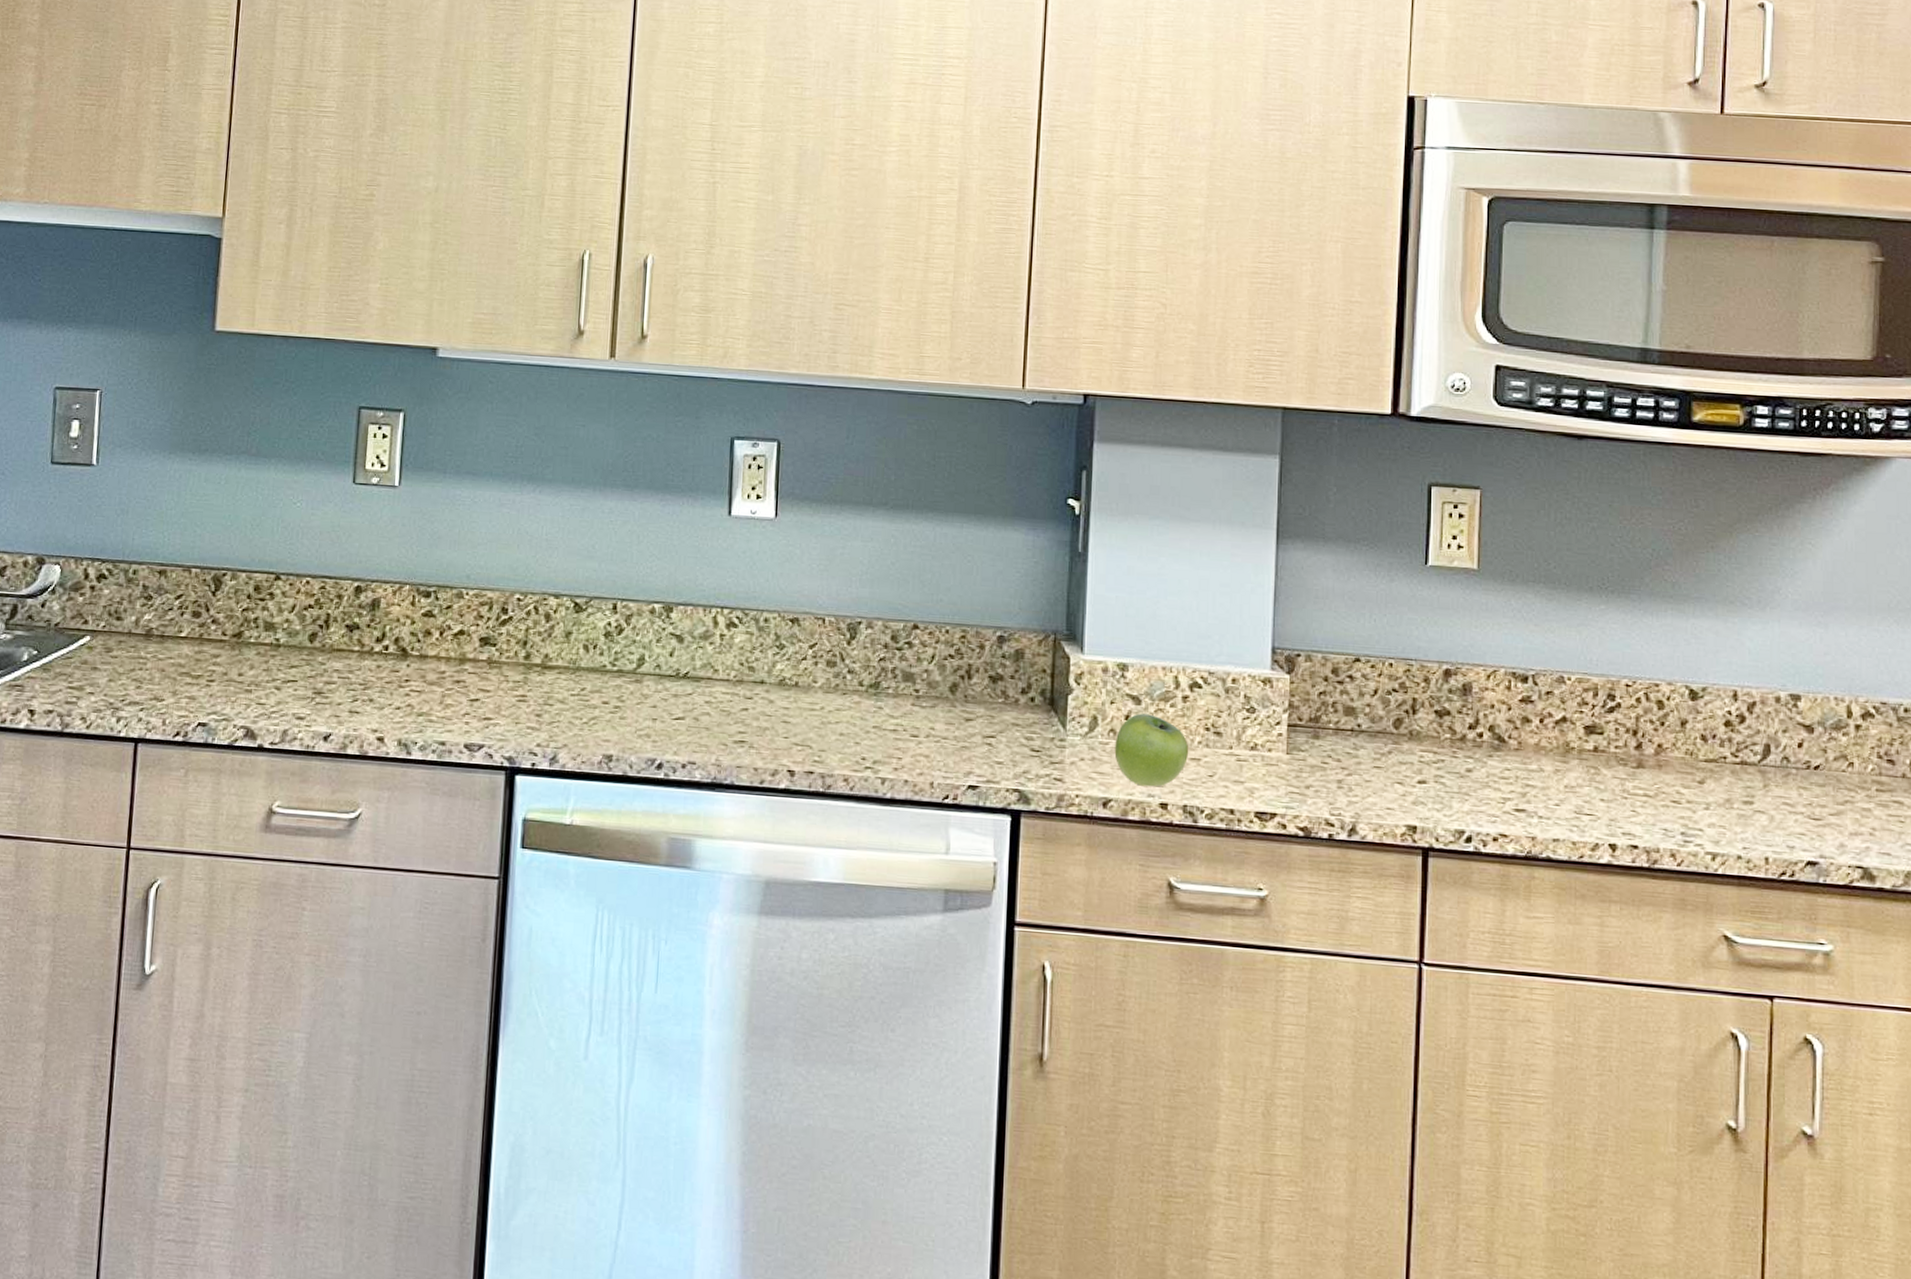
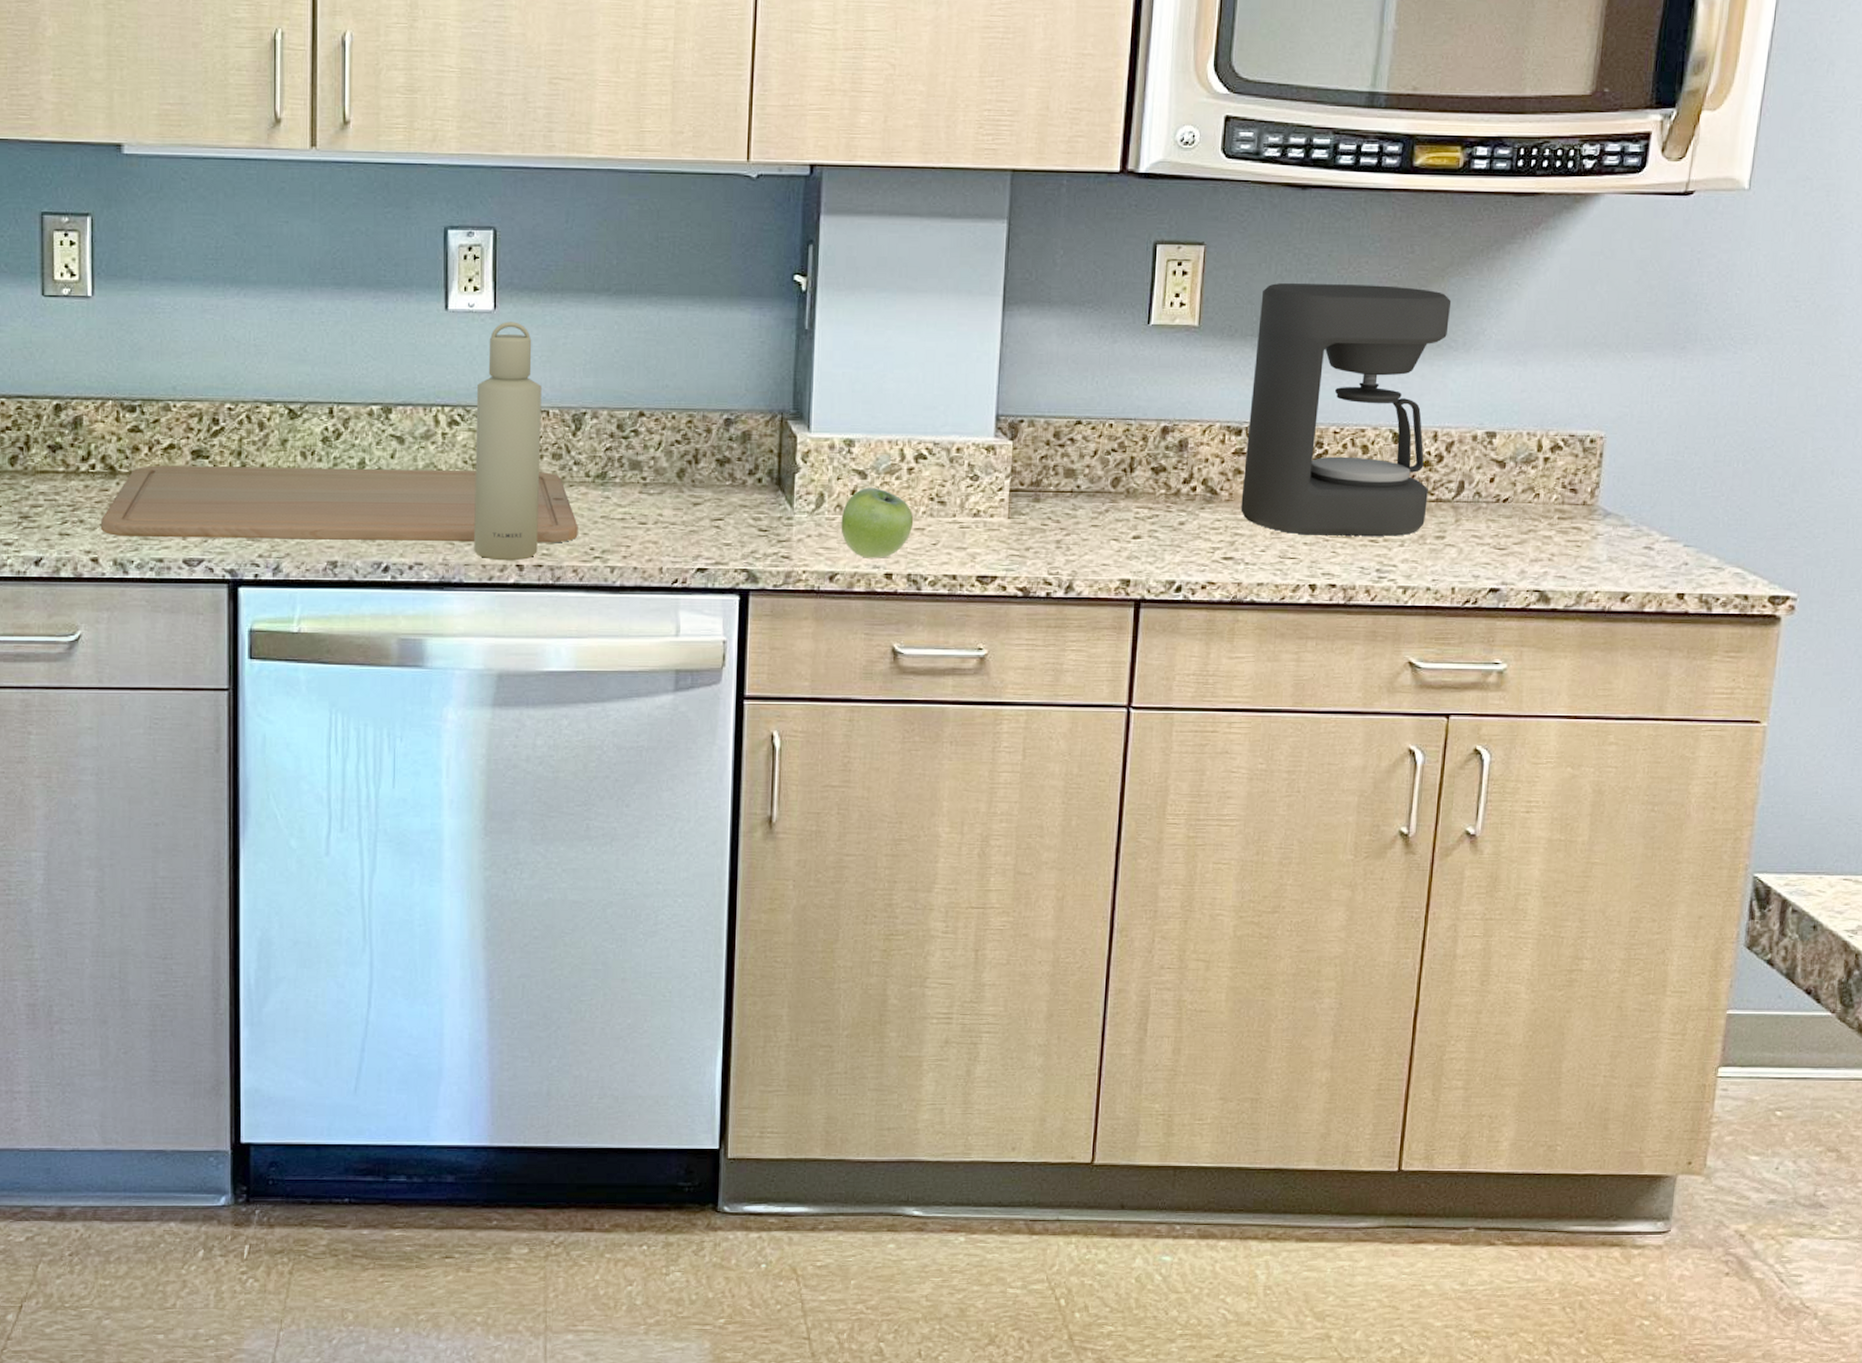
chopping board: none [389,650,850,751] -> present [101,465,578,543]
bottle: none [746,529,819,766] -> present [474,321,542,561]
coffee maker: none [1531,531,1741,798] -> present [1241,283,1451,536]

